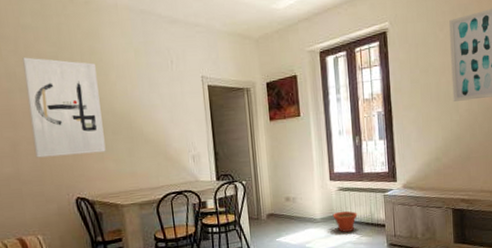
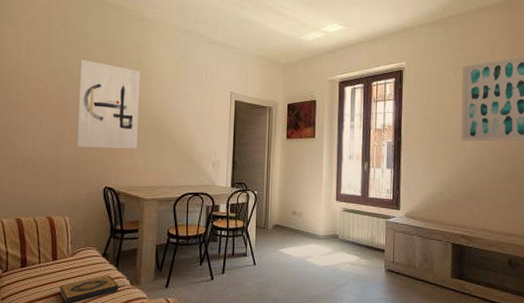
plant pot: present [332,211,358,232] -> none [335,231,359,252]

